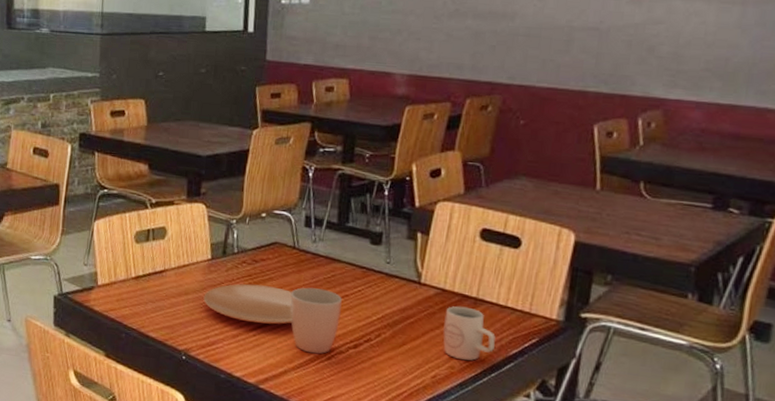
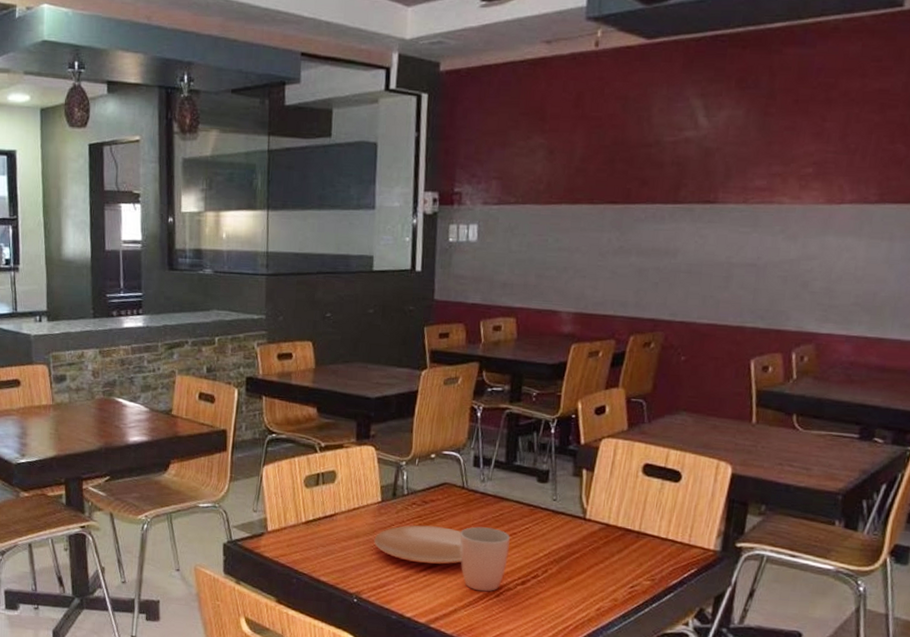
mug: present [442,306,496,361] -> none [606,540,657,593]

